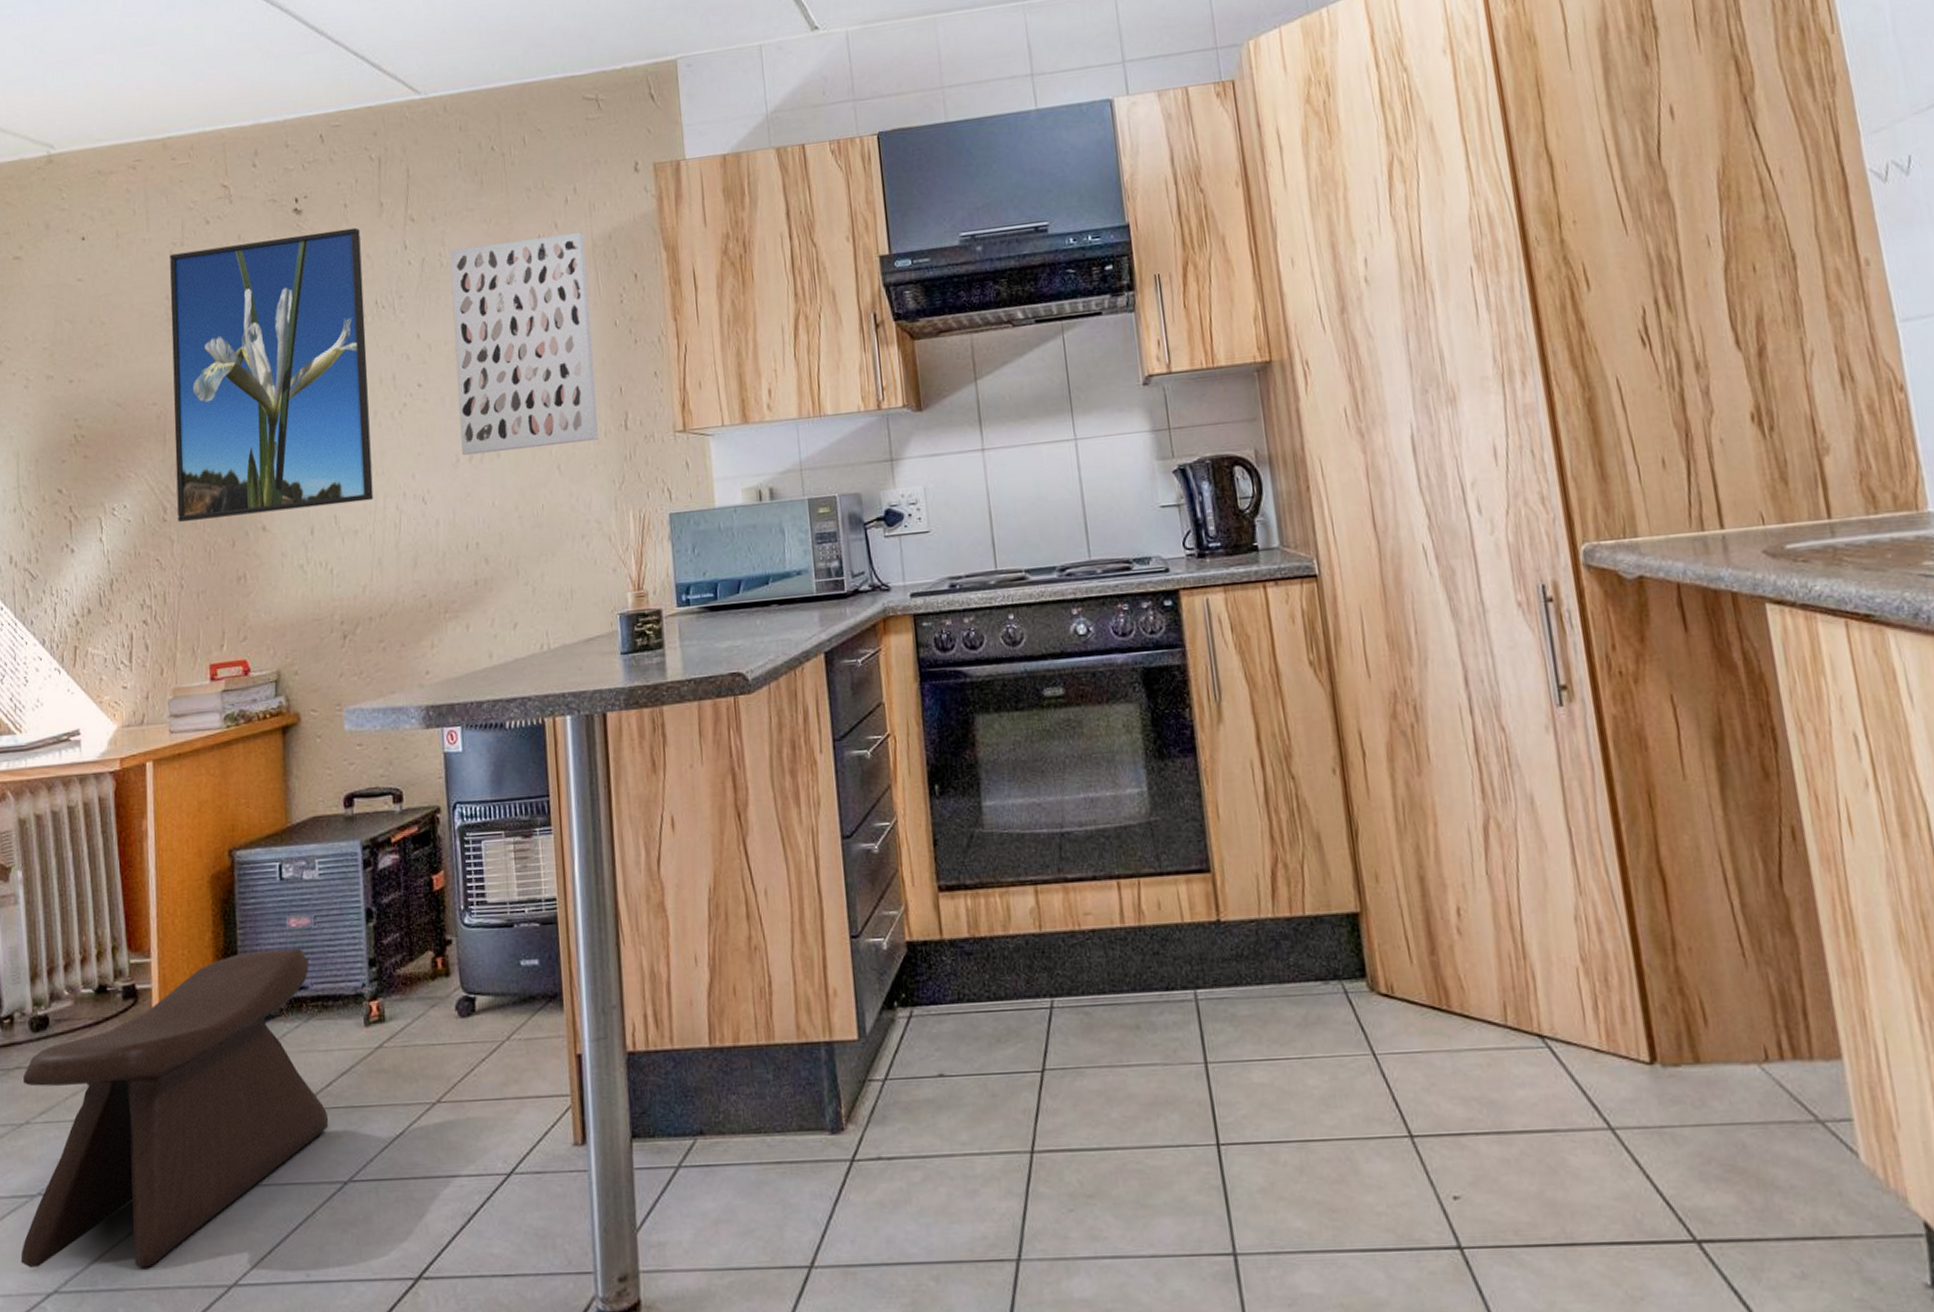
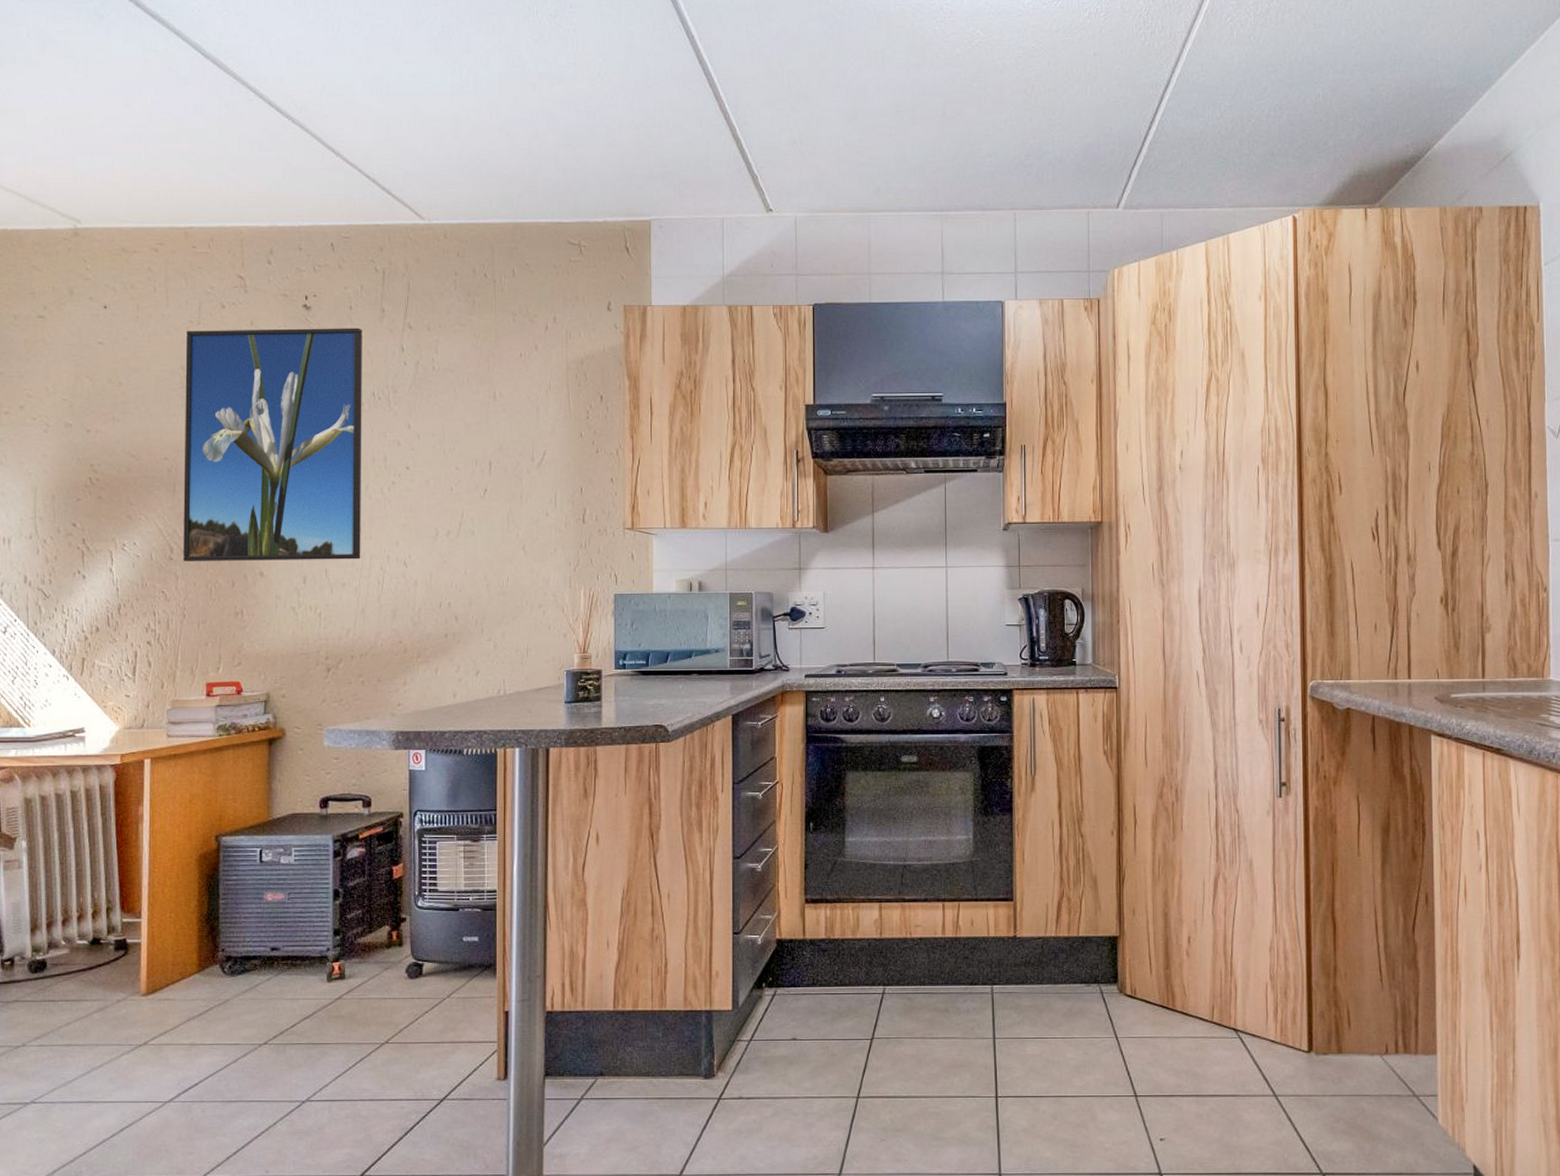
stool: present [20,948,329,1269] -> none [13,917,292,1162]
wall art: present [449,231,599,456] -> none [441,355,561,531]

